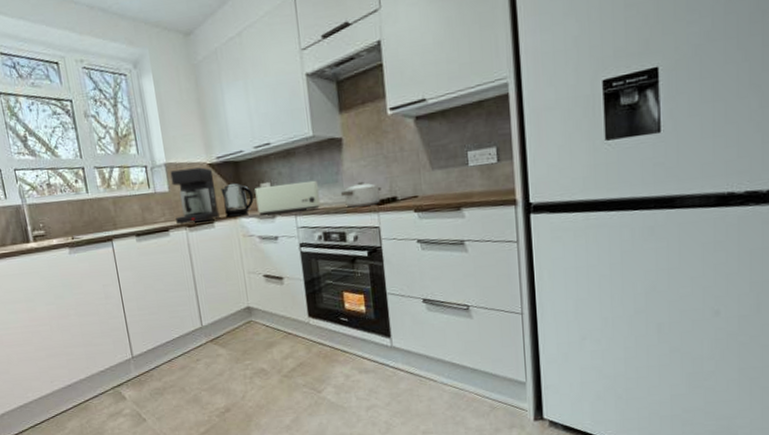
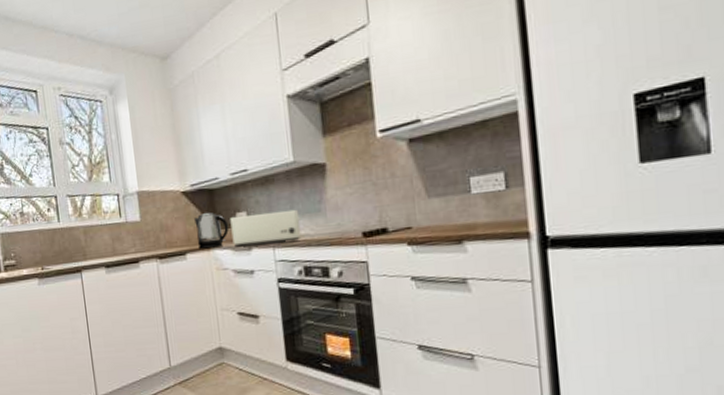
coffee maker: present [170,167,220,225] -> none [142,195,192,256]
cooking pot: present [340,181,382,208] -> none [323,210,370,240]

